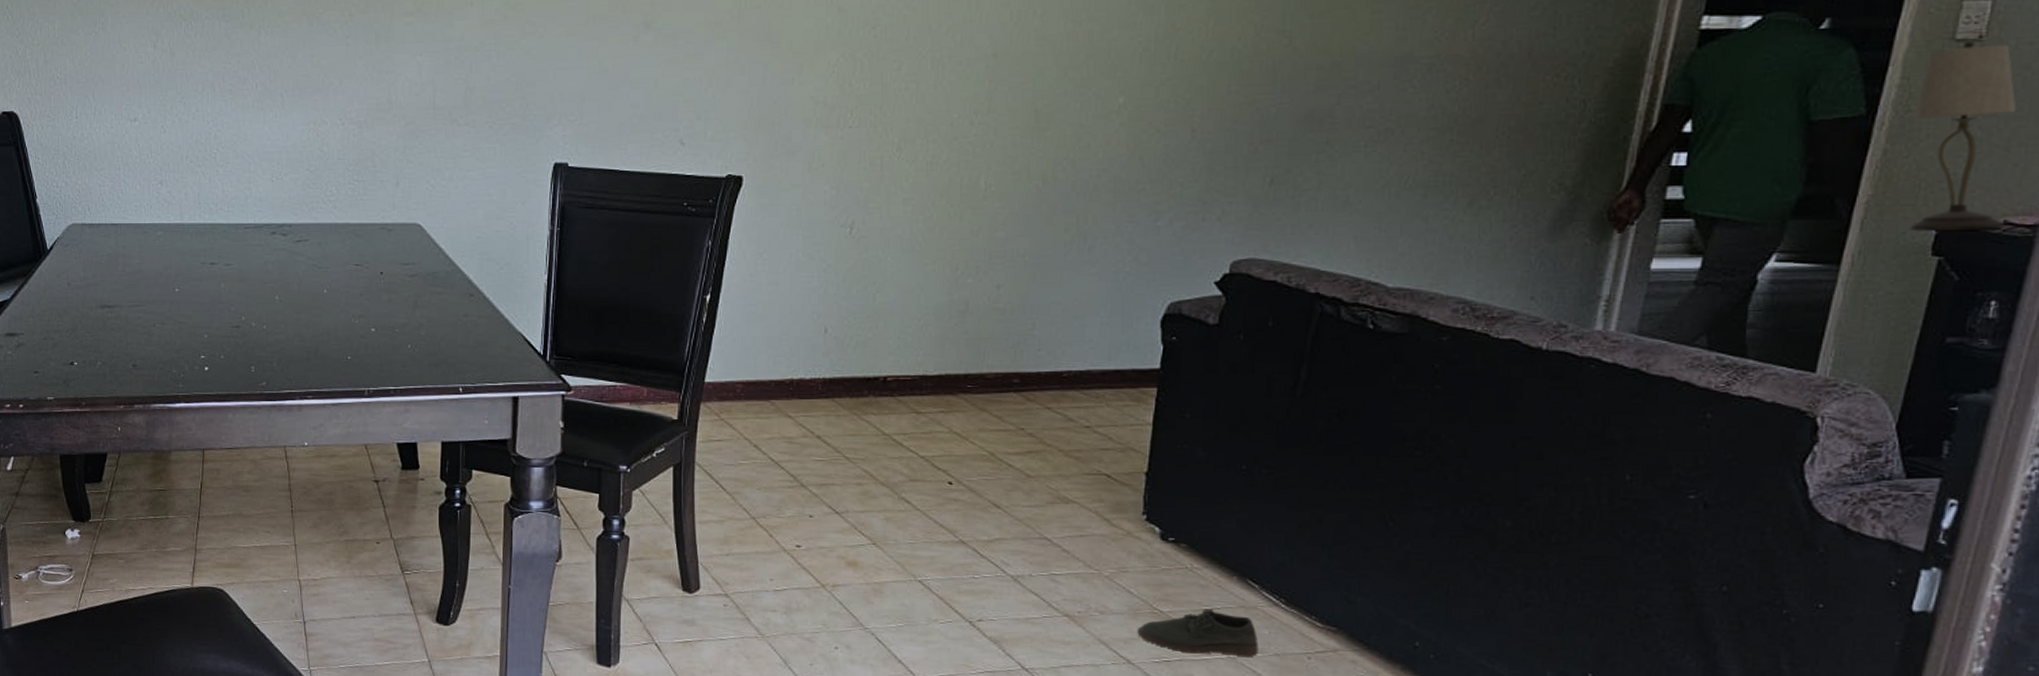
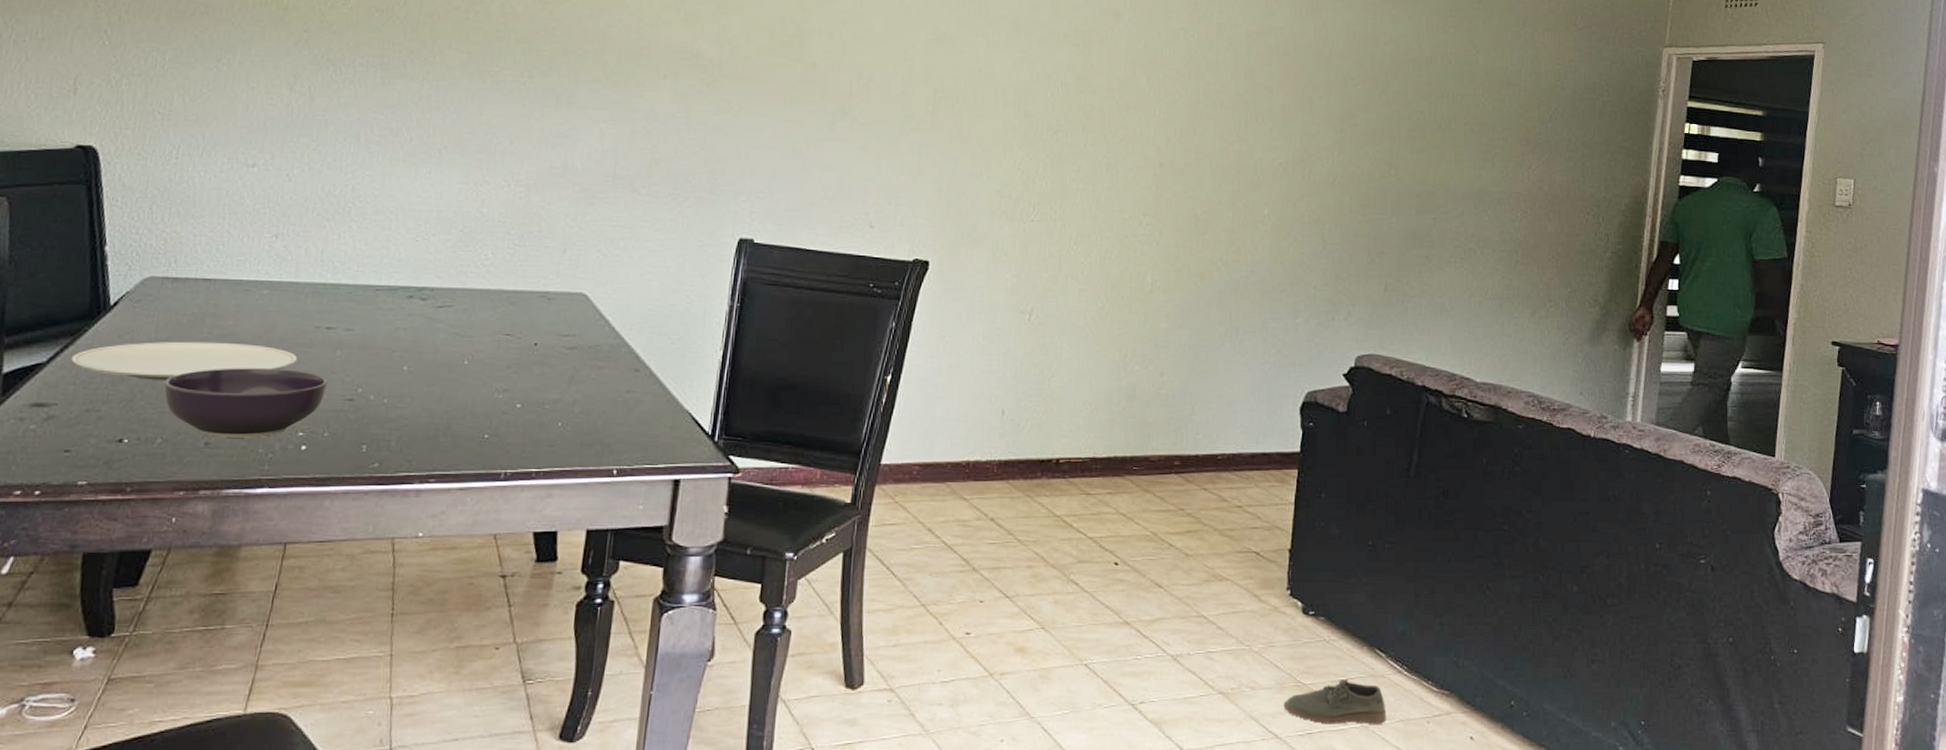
plate: none [27,279,192,313] -> present [70,341,298,381]
bowl: none [96,301,218,361] -> present [164,368,328,438]
table lamp: present [1909,40,2017,232] -> none [1817,207,1879,349]

